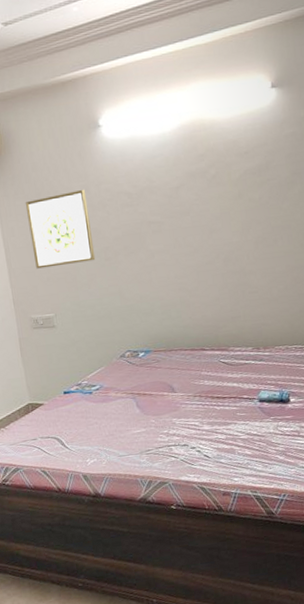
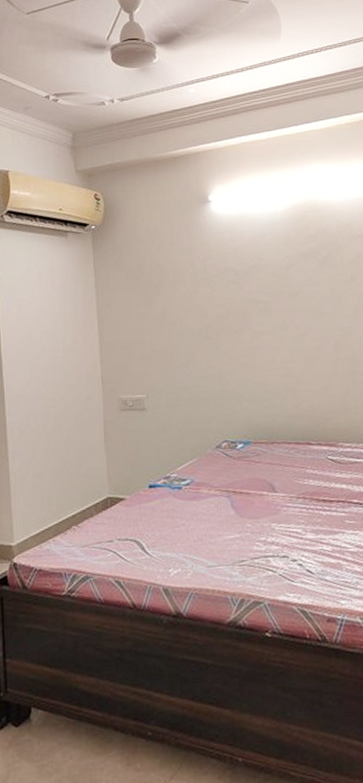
wall art: present [25,189,96,269] -> none [124,263,196,345]

